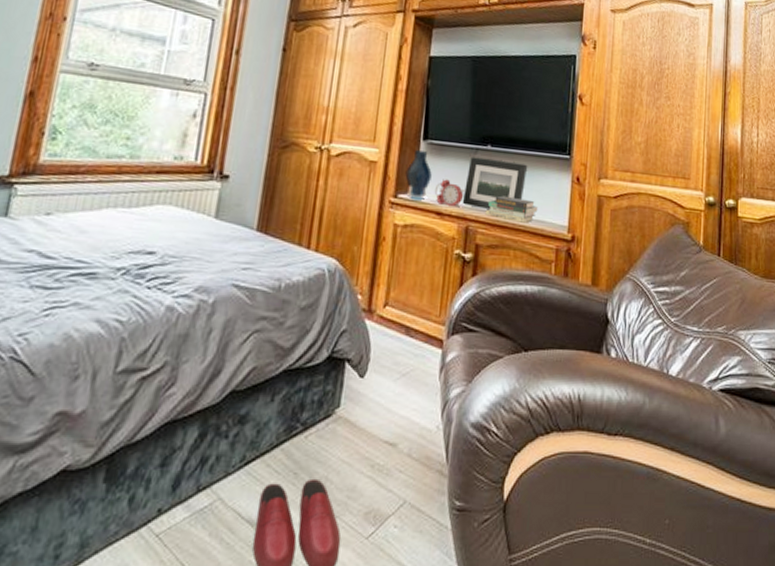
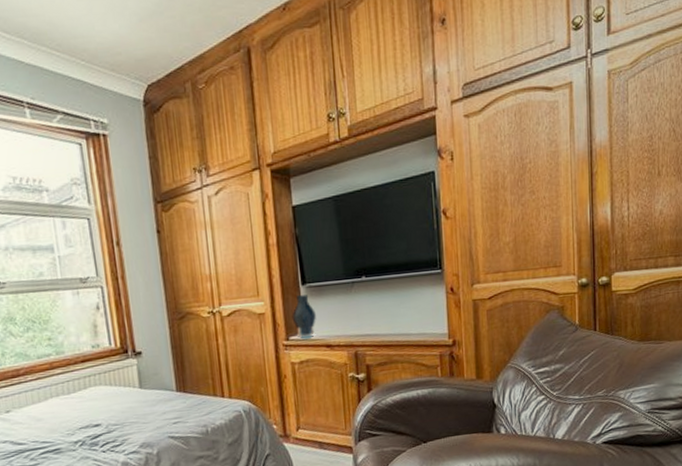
alarm clock: present [434,179,466,208] -> none [321,315,349,338]
picture frame: present [462,157,527,209] -> none [347,286,403,334]
books: present [485,195,538,223] -> none [370,317,418,340]

